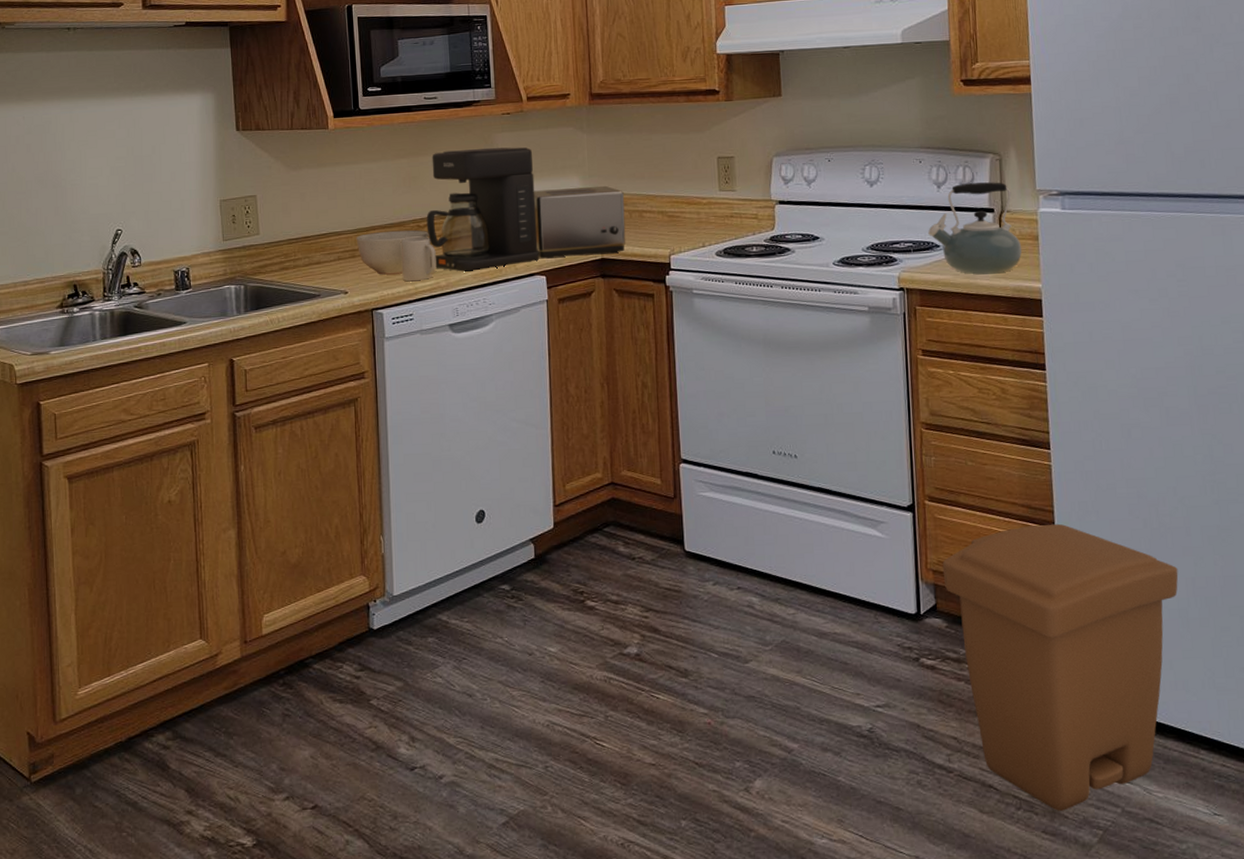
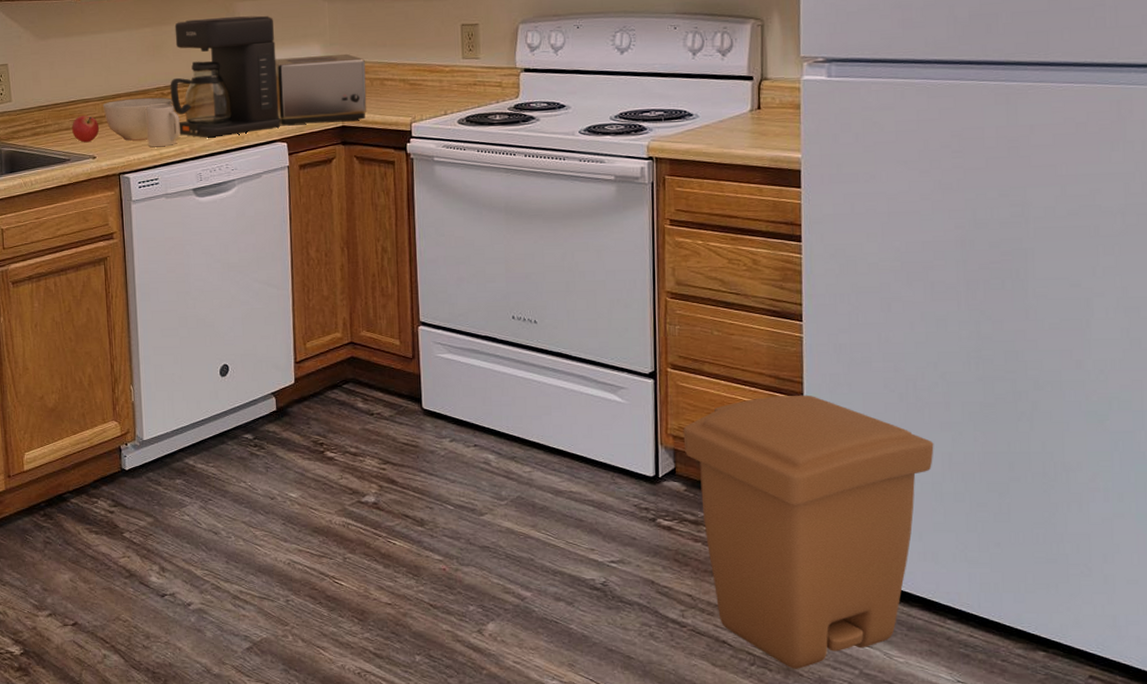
fruit: none [322,249,352,278] -> present [71,115,100,143]
kettle: present [928,182,1022,275] -> none [681,48,782,144]

